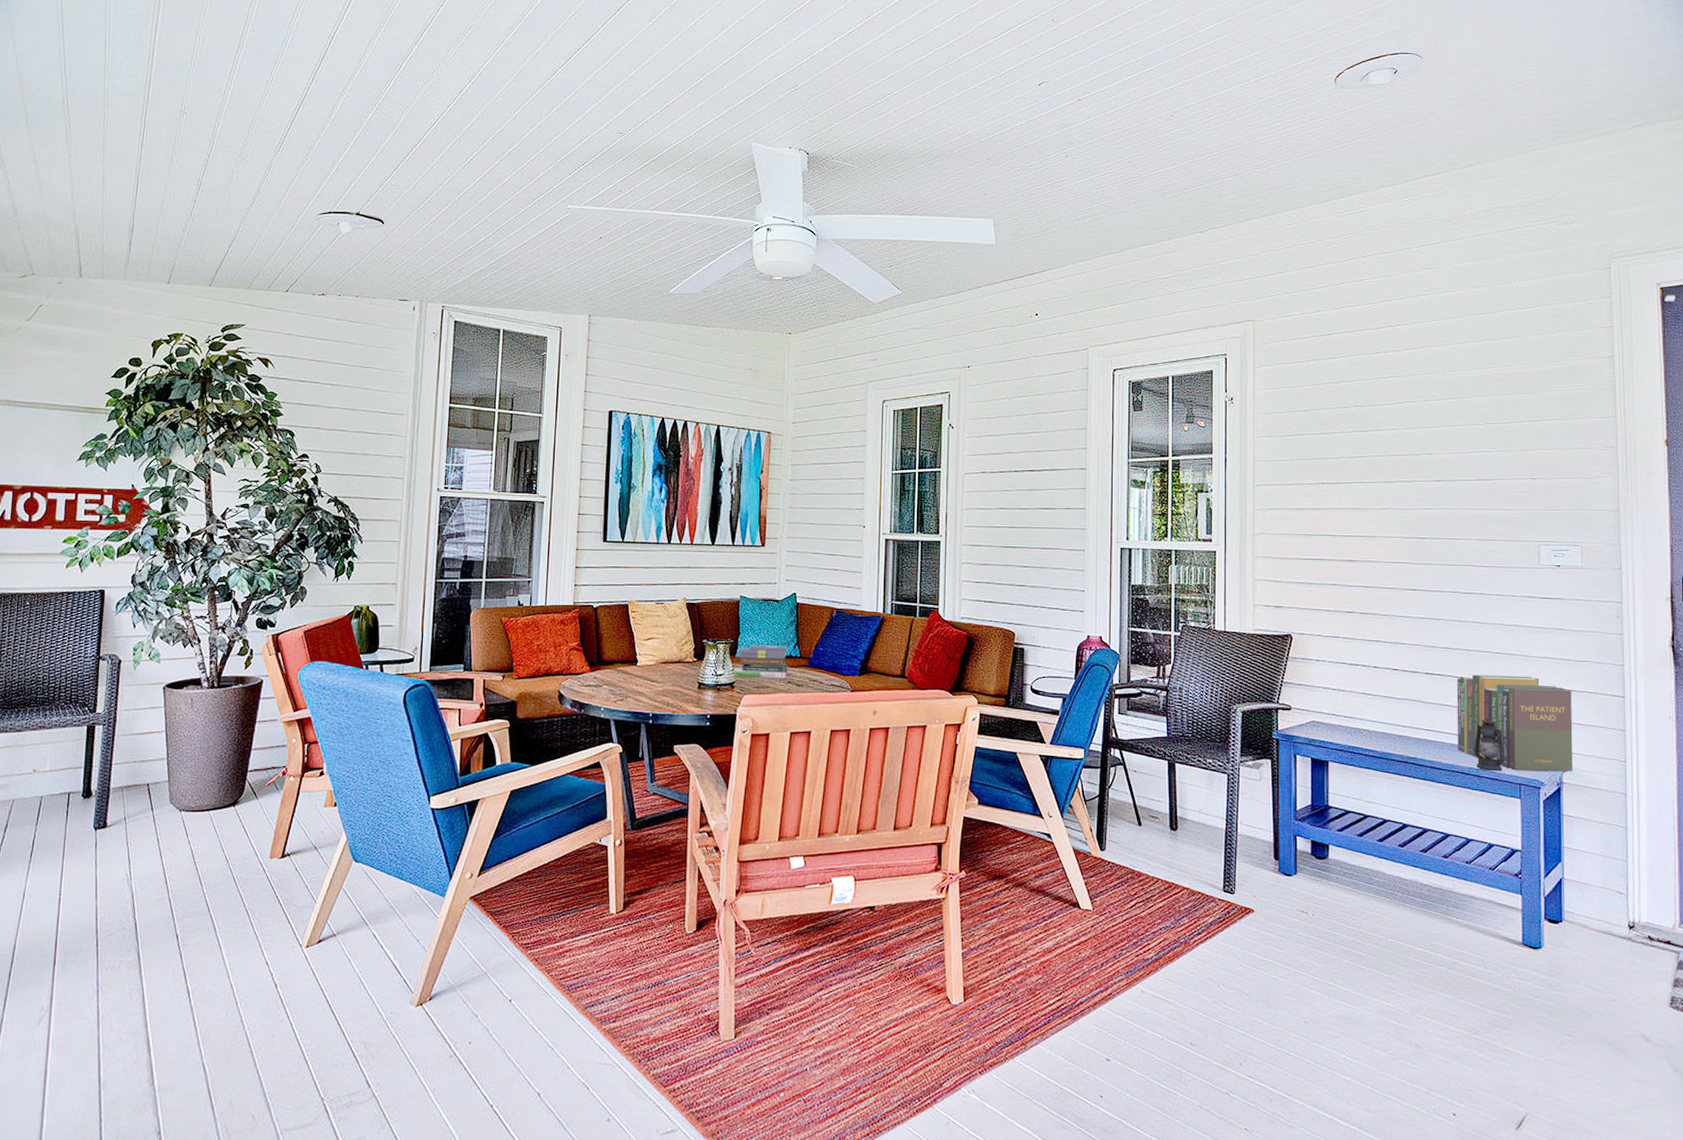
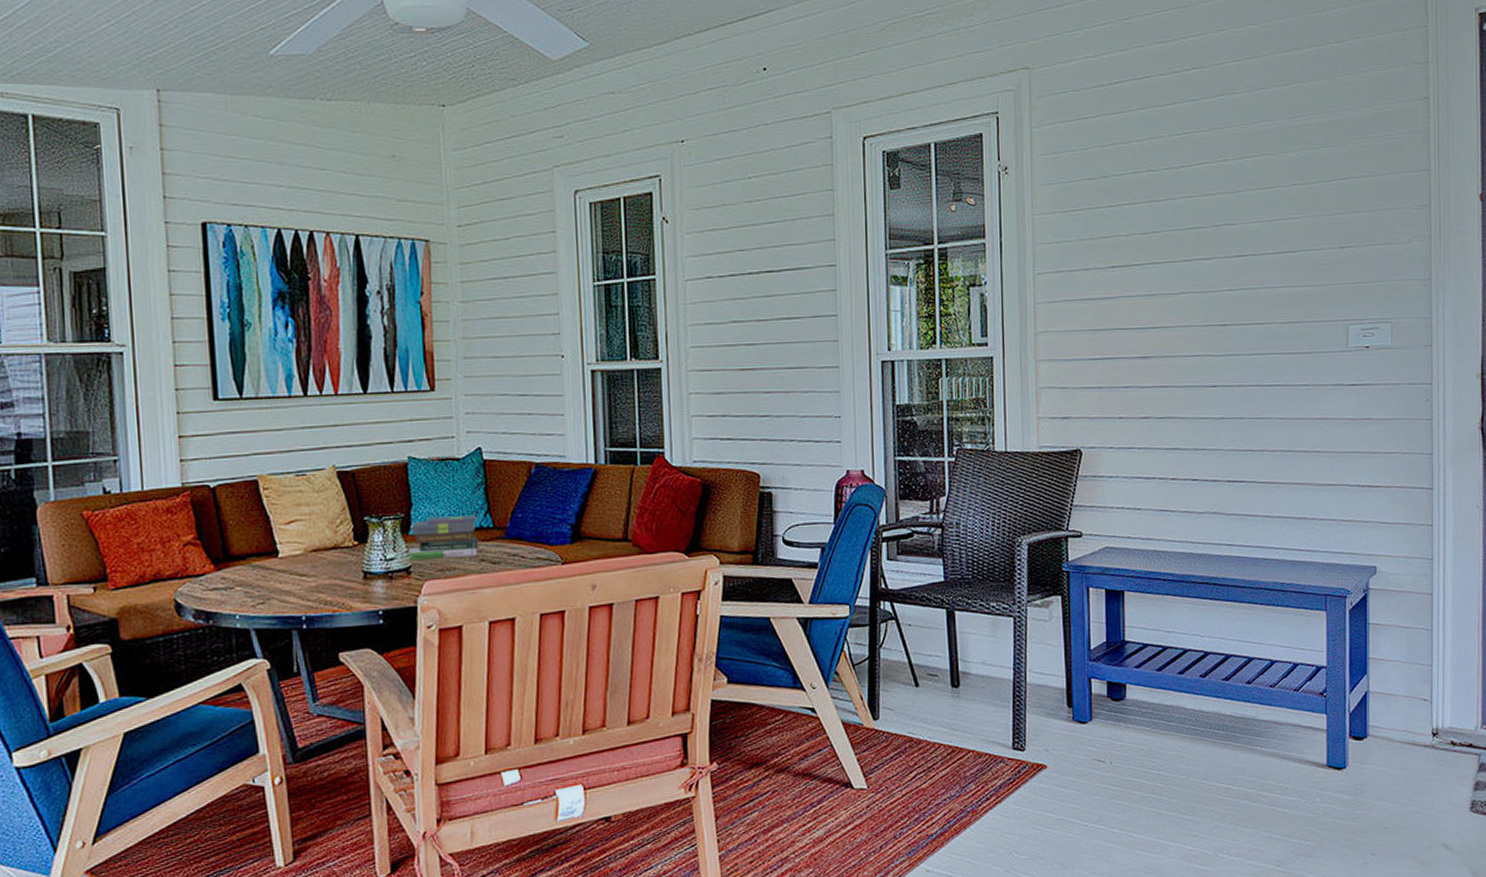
books: present [1456,674,1573,772] -> none [1260,474,1380,580]
lantern: present [1474,719,1509,772] -> none [1278,526,1315,584]

